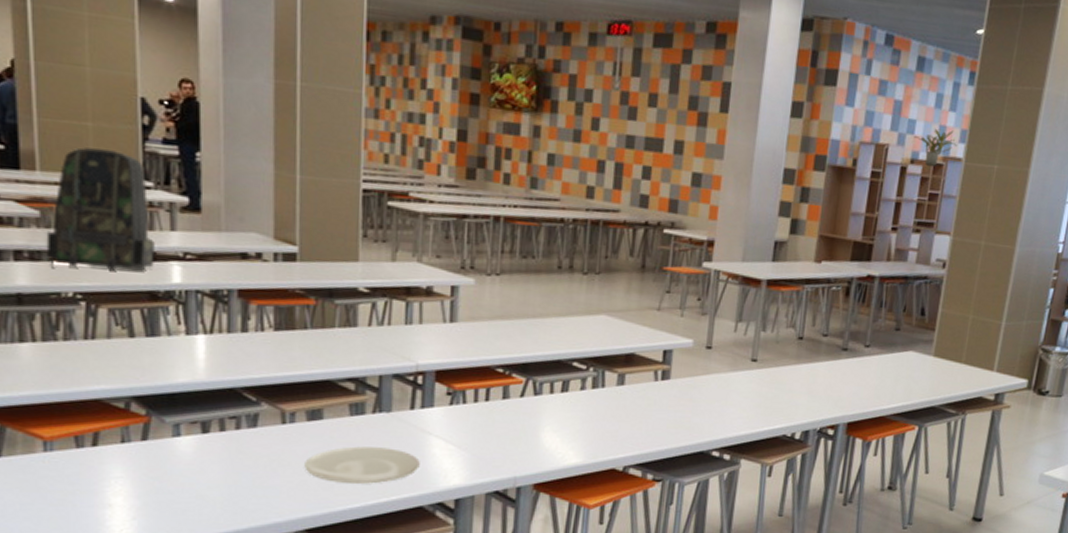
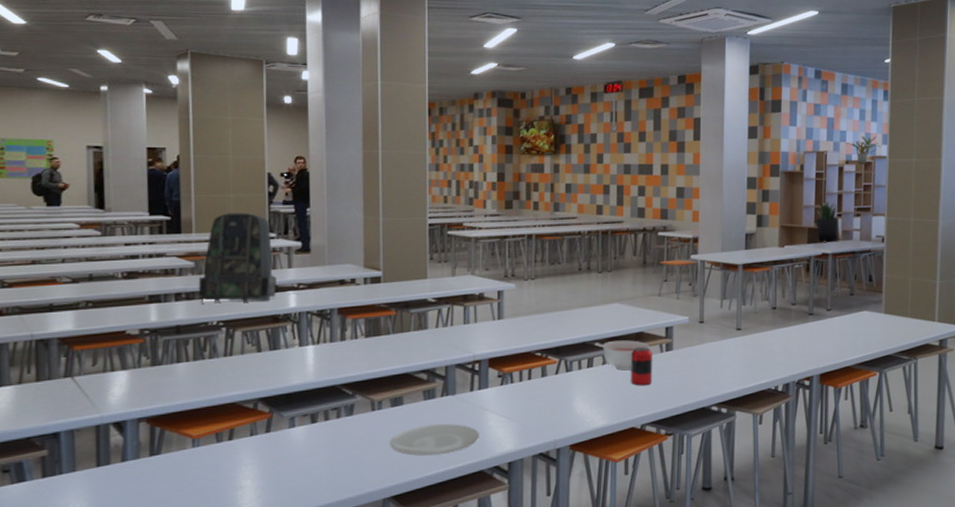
bowl: none [581,361,643,400] -> present [602,340,650,371]
soda can: none [614,372,645,419] -> present [630,347,653,385]
planter: none [863,207,893,263] -> present [815,200,838,243]

